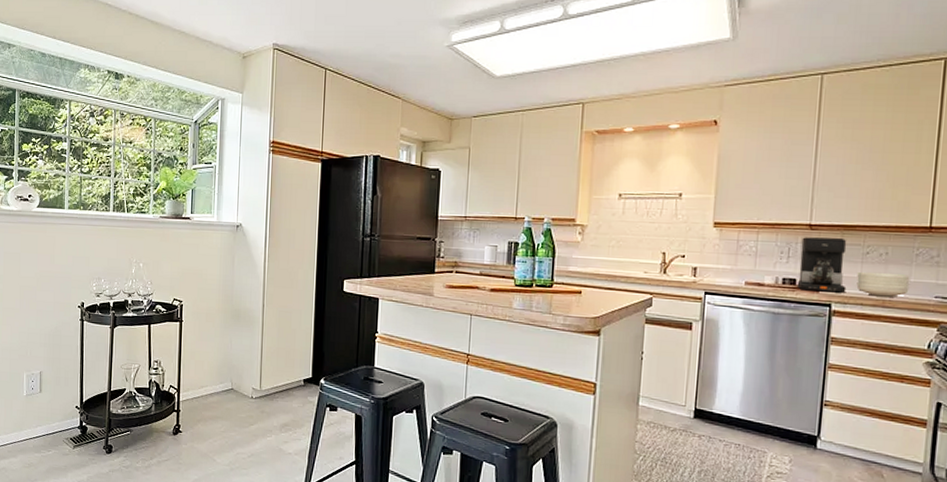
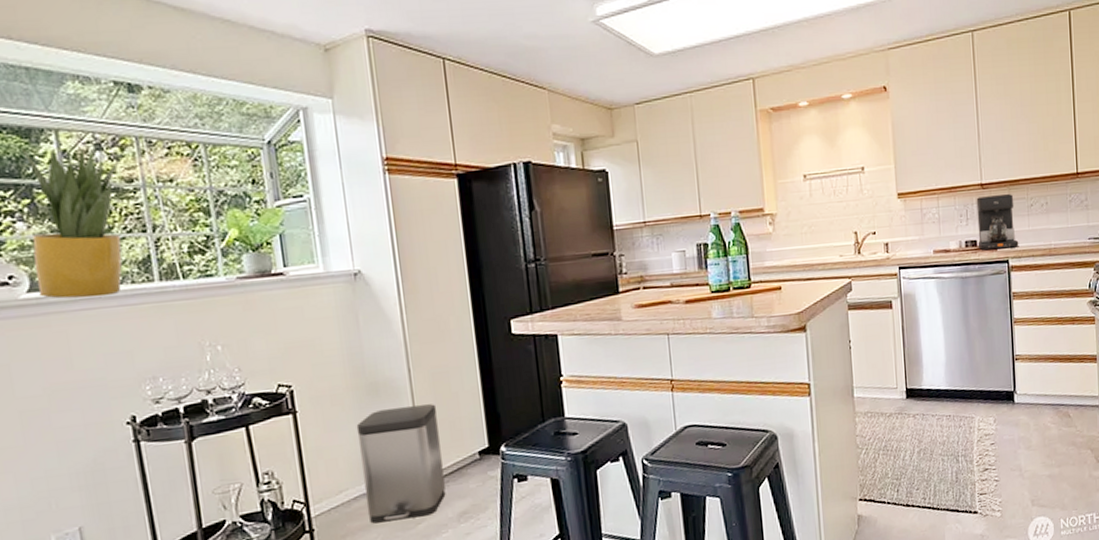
planter: none [43,111,105,217] -> present [21,148,123,299]
pedal bin: none [217,332,278,420] -> present [356,404,446,524]
bowl: present [856,271,910,297] -> none [1026,221,1068,246]

